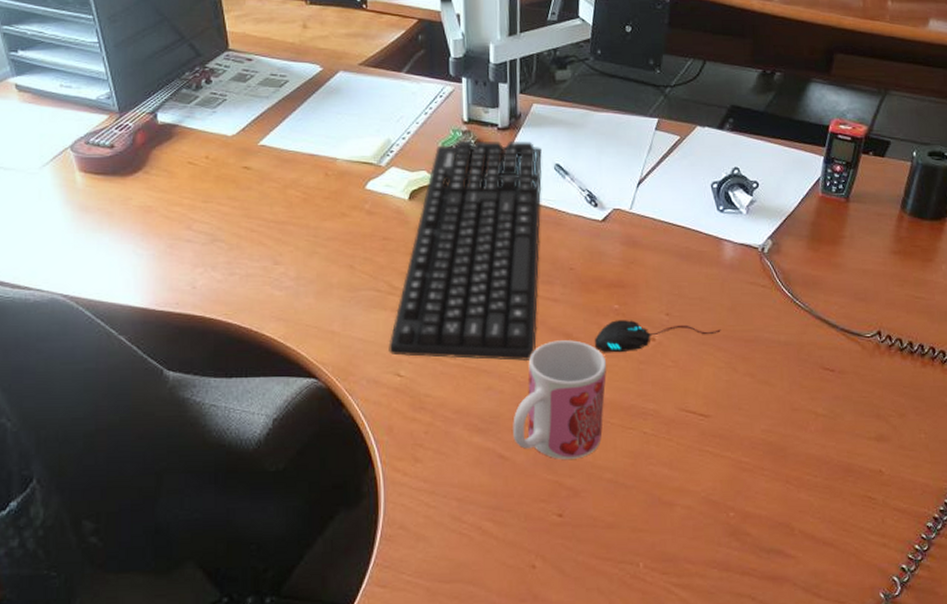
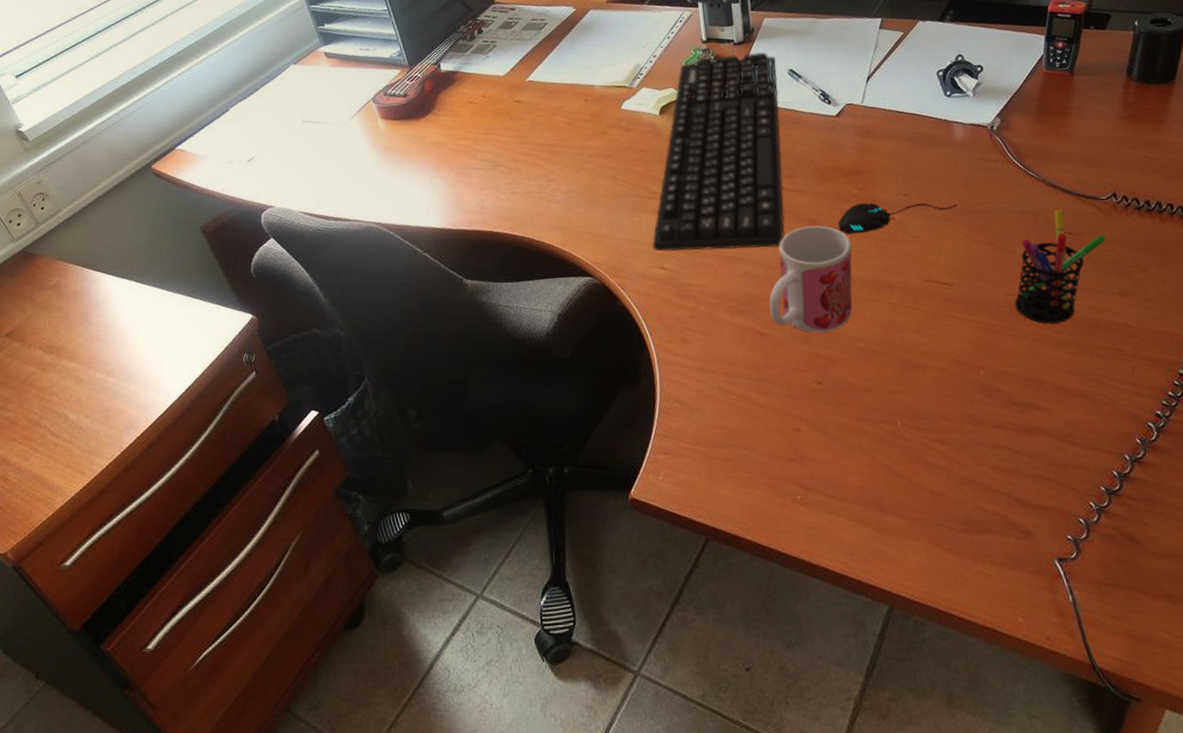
pen holder: none [771,344,867,466] -> present [1015,209,1106,324]

